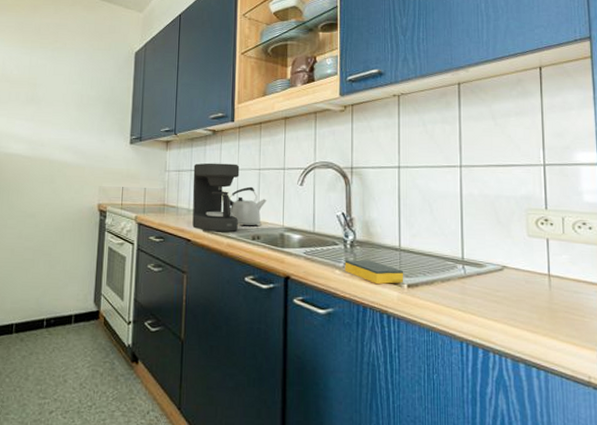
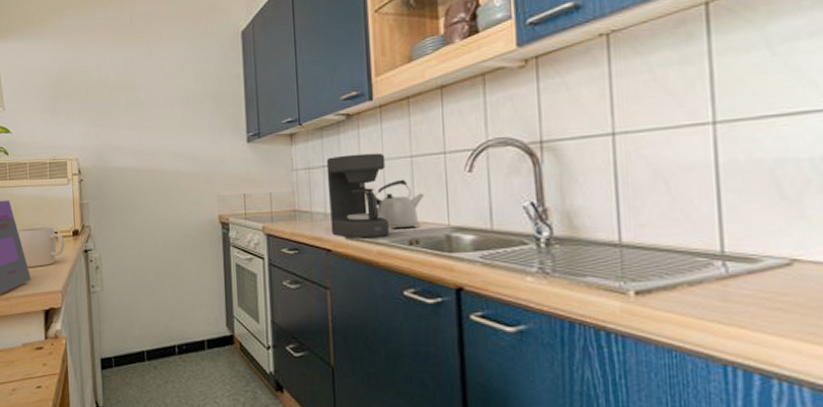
sponge: present [345,259,404,285] -> none [538,261,629,293]

